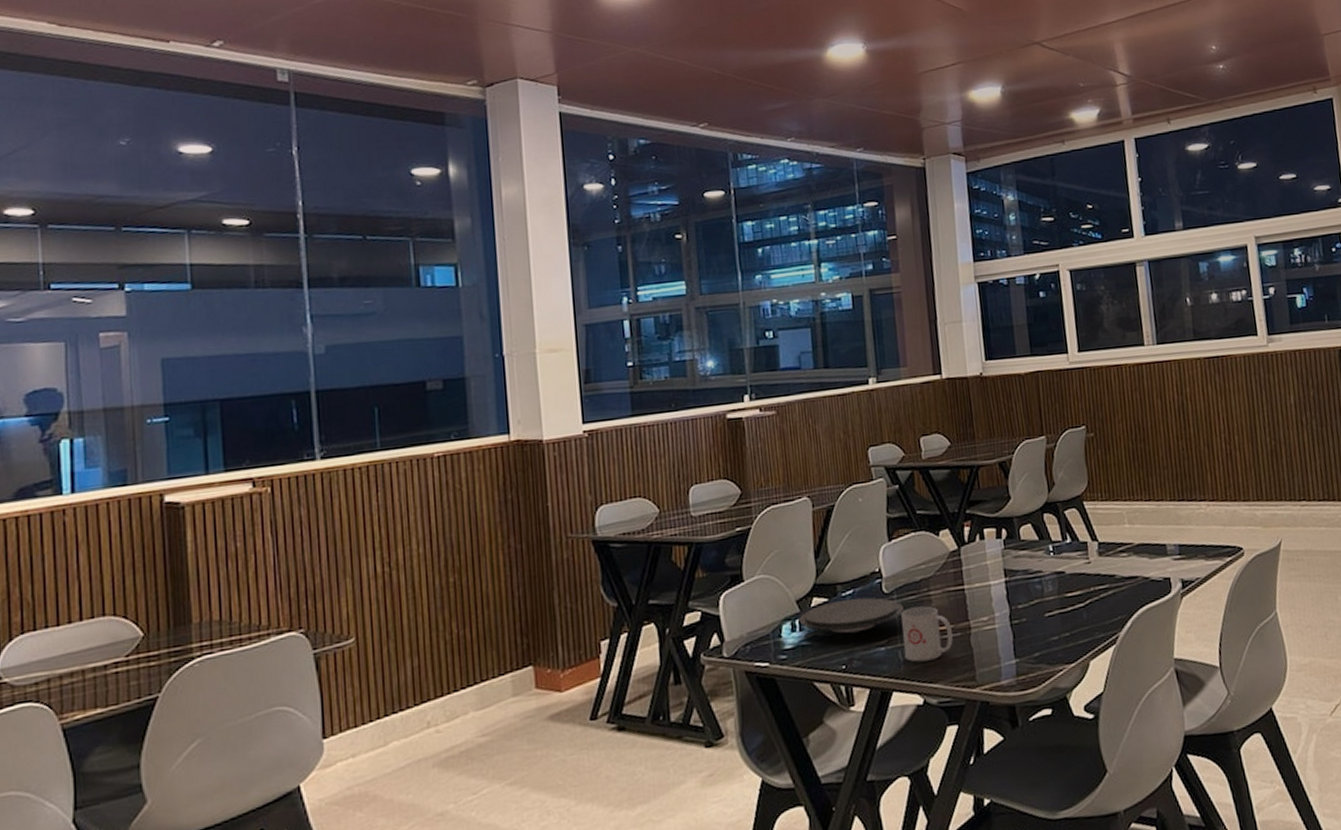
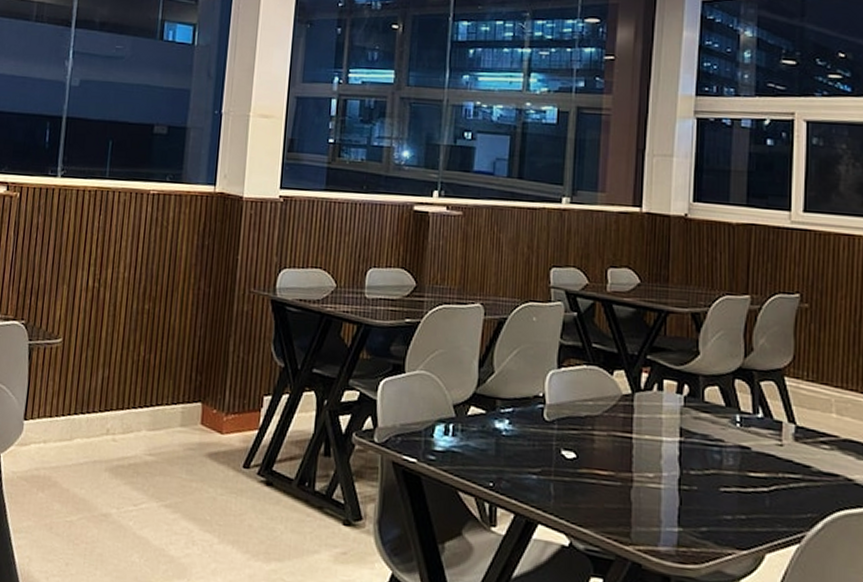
plate: present [798,597,904,634] -> none [453,415,563,453]
mug: present [901,606,953,662] -> none [556,442,612,504]

